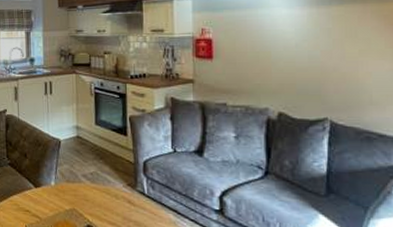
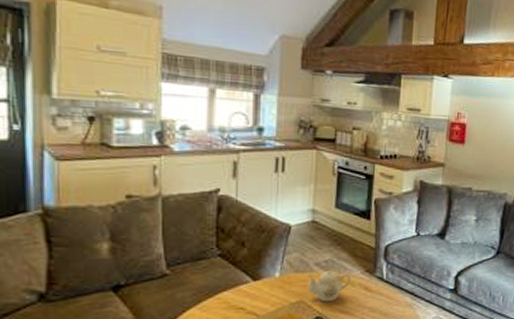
teapot: none [77,182,115,212] -> present [307,270,352,302]

